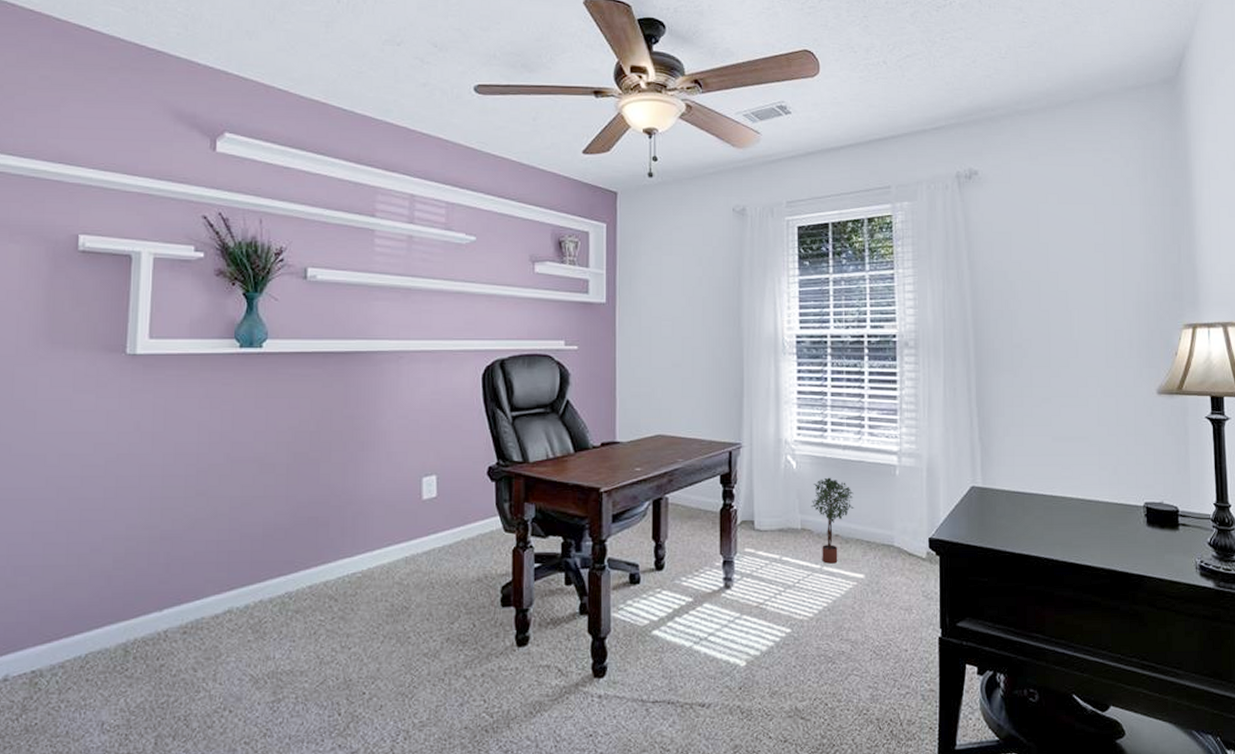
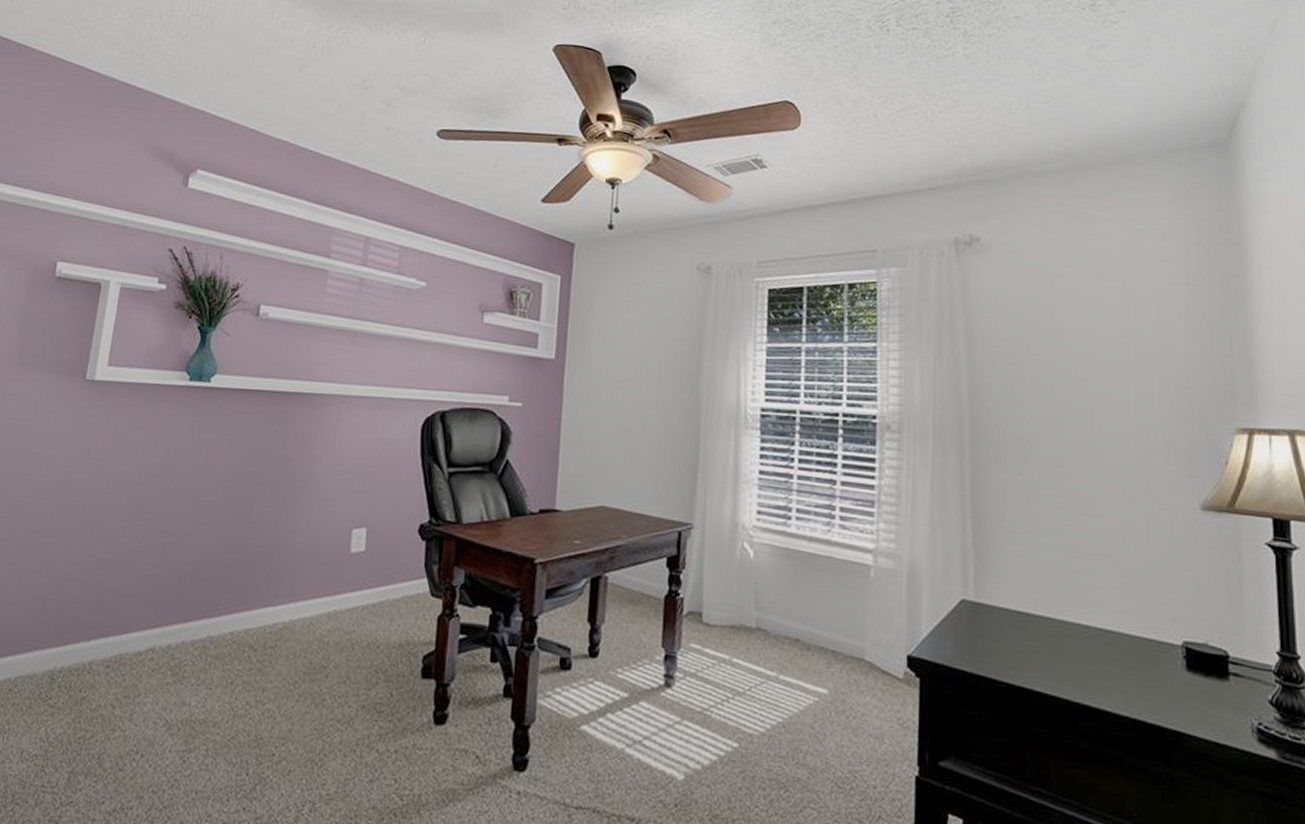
potted tree: present [811,477,854,564] -> none [768,572,819,673]

